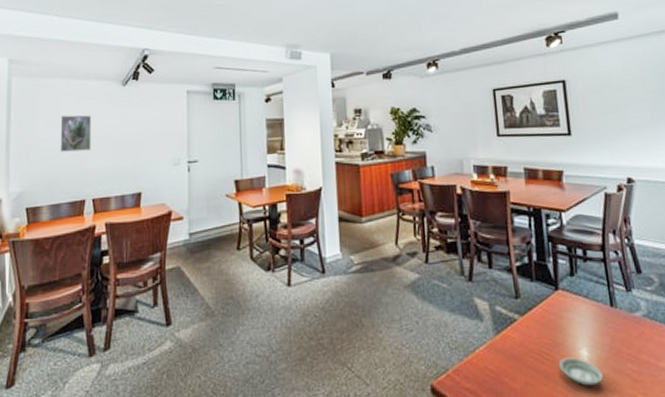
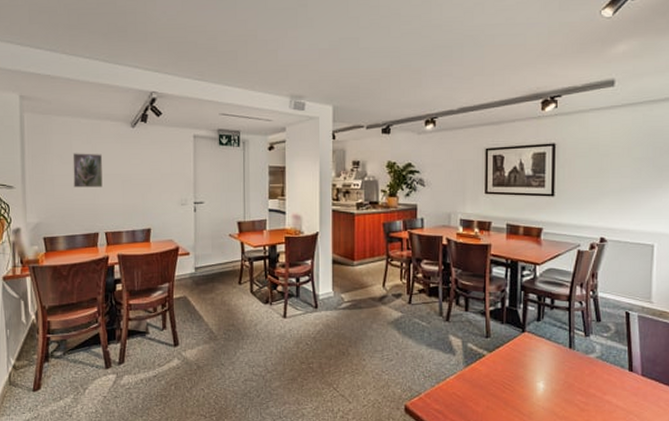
saucer: present [558,357,603,386] -> none [517,388,554,412]

